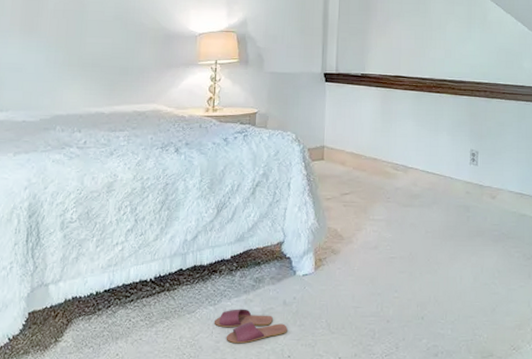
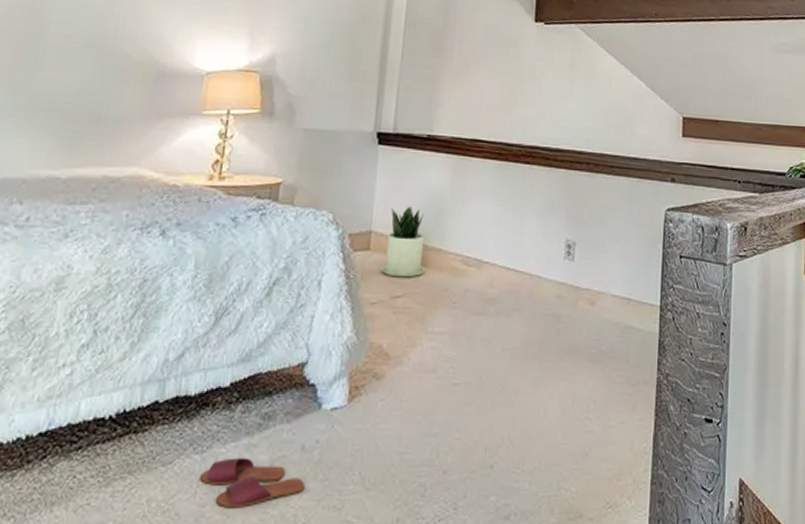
planter: none [332,127,365,180] -> present [380,206,425,278]

